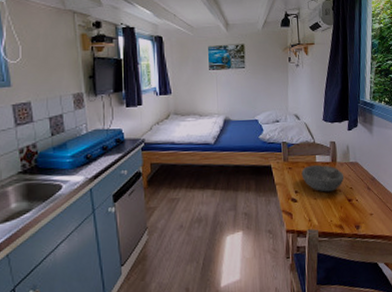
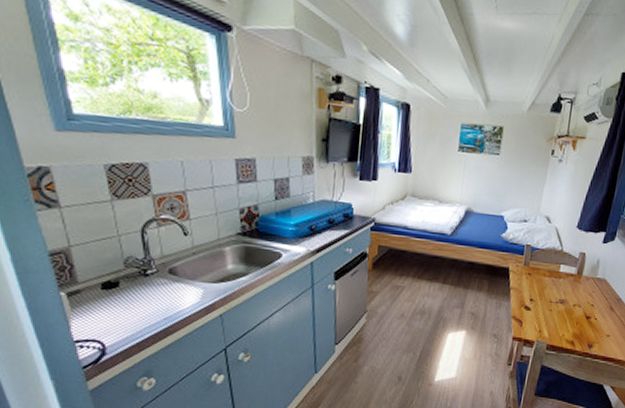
bowl: present [301,164,345,192] -> none [540,274,588,306]

